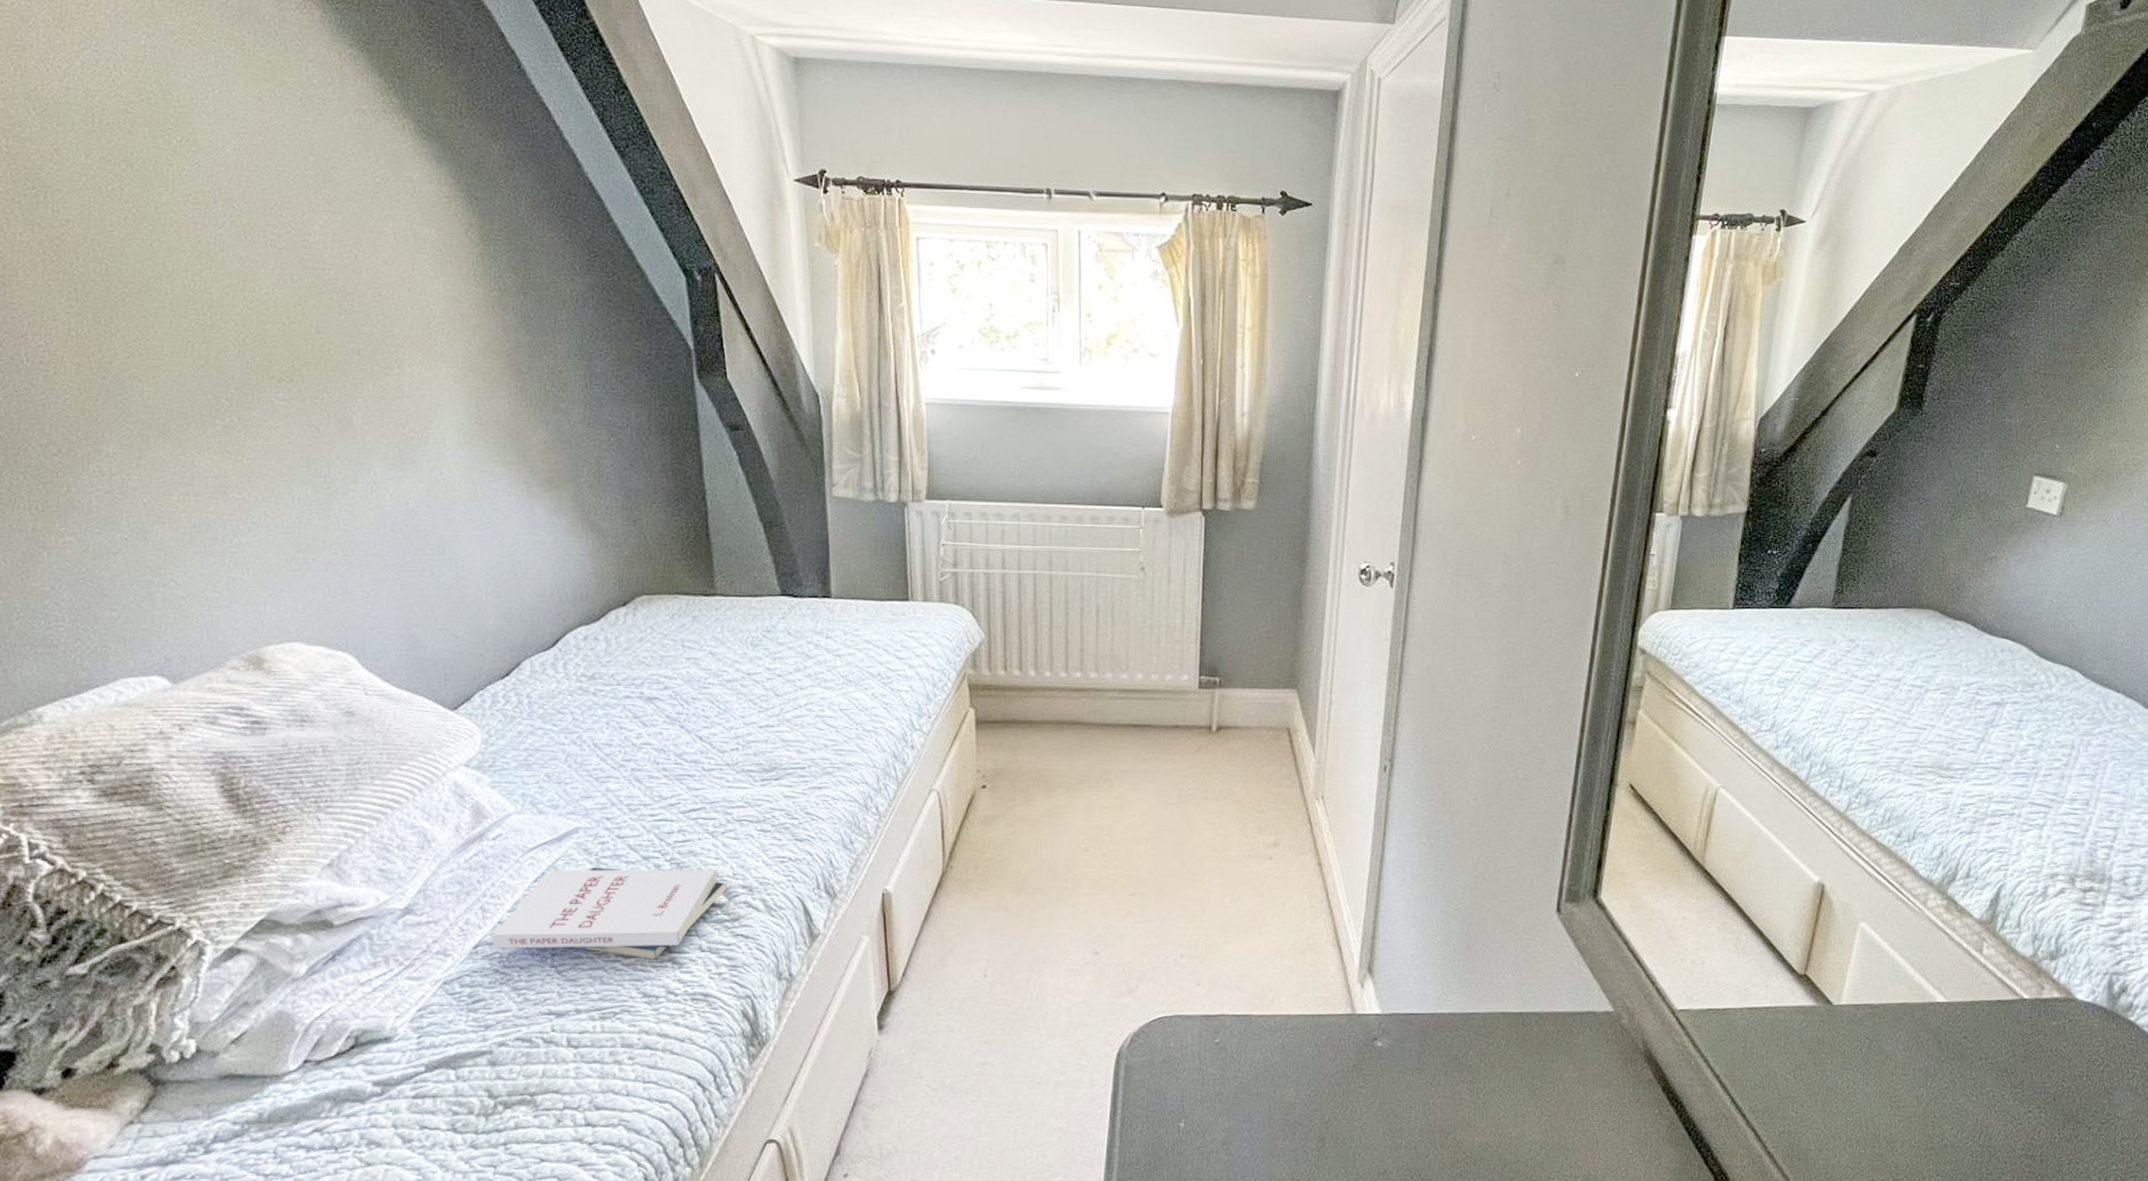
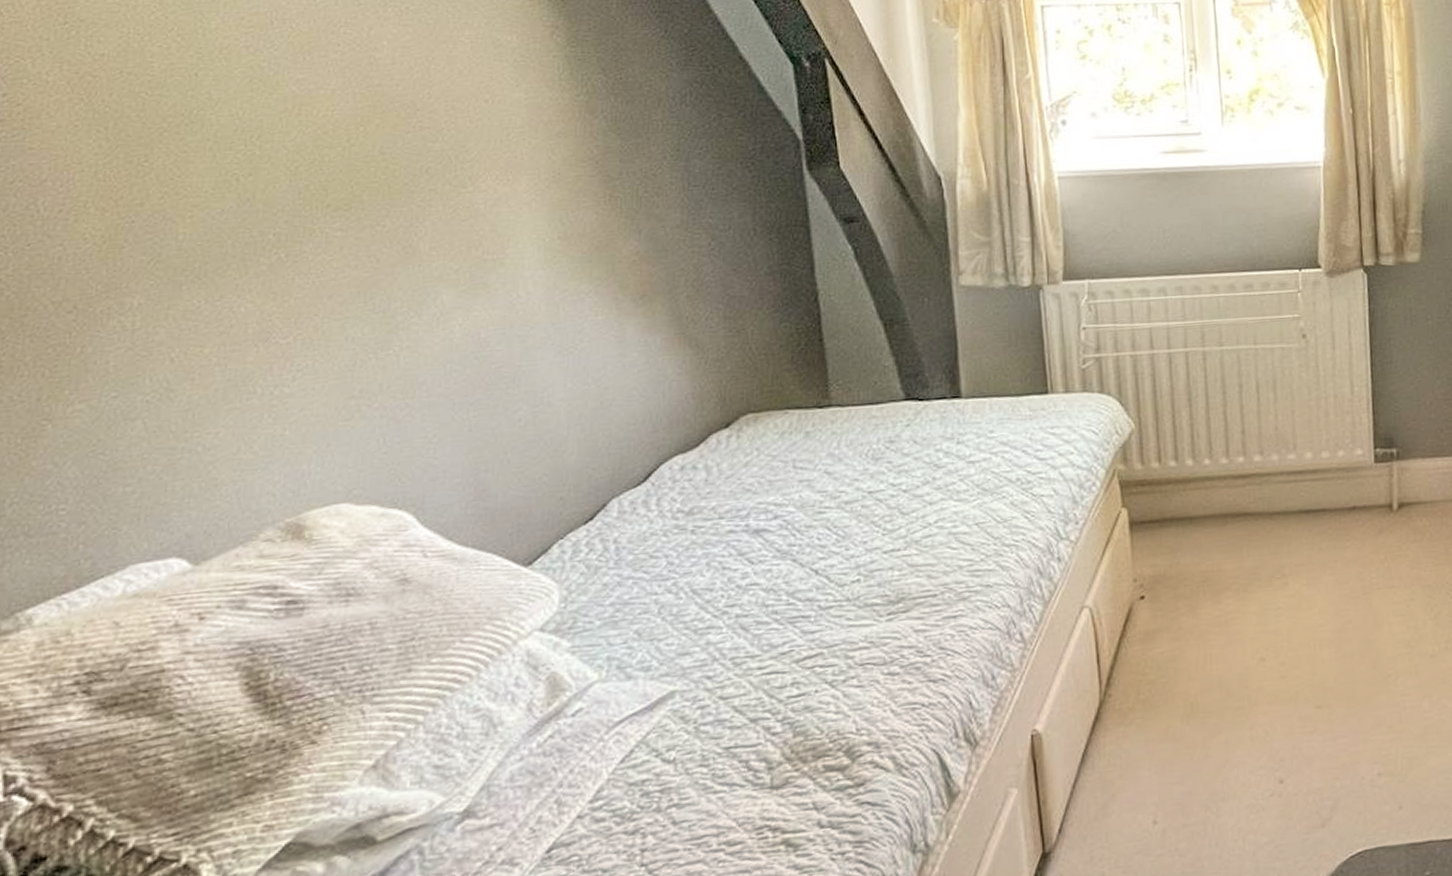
books: present [492,867,726,960] -> none [569,726,848,850]

